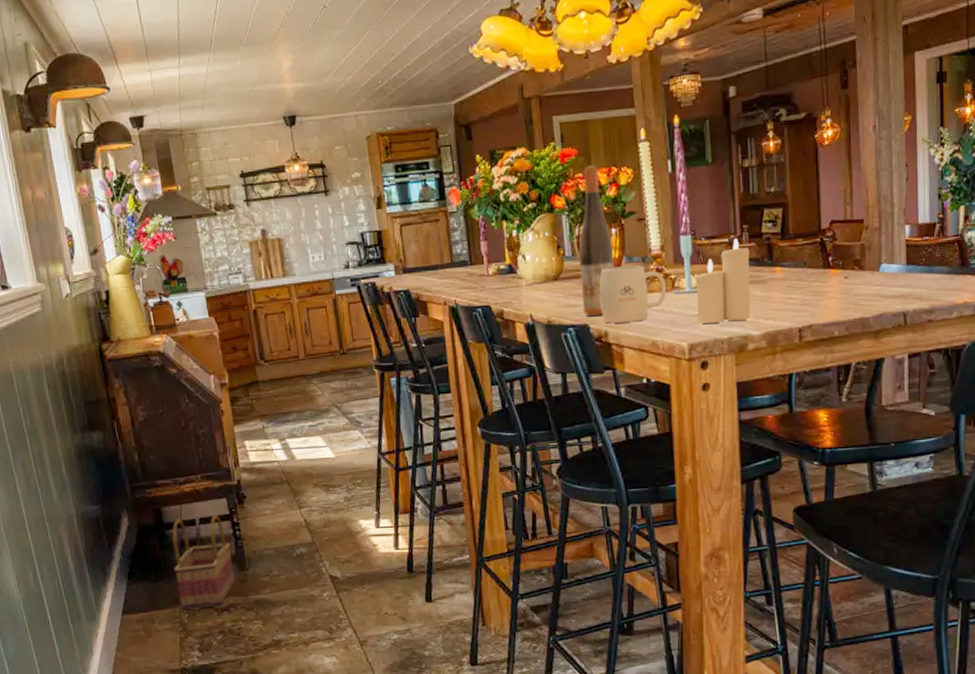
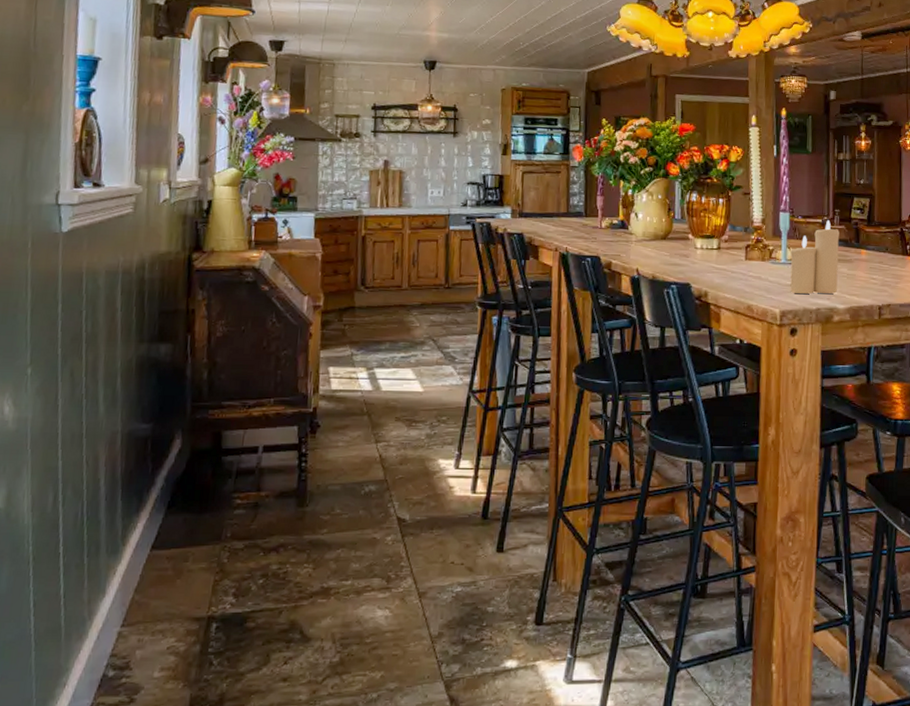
basket: present [172,514,236,610] -> none [223,442,294,548]
wine bottle: present [578,166,614,317] -> none [686,141,720,277]
mug: present [599,265,667,324] -> none [703,233,765,286]

